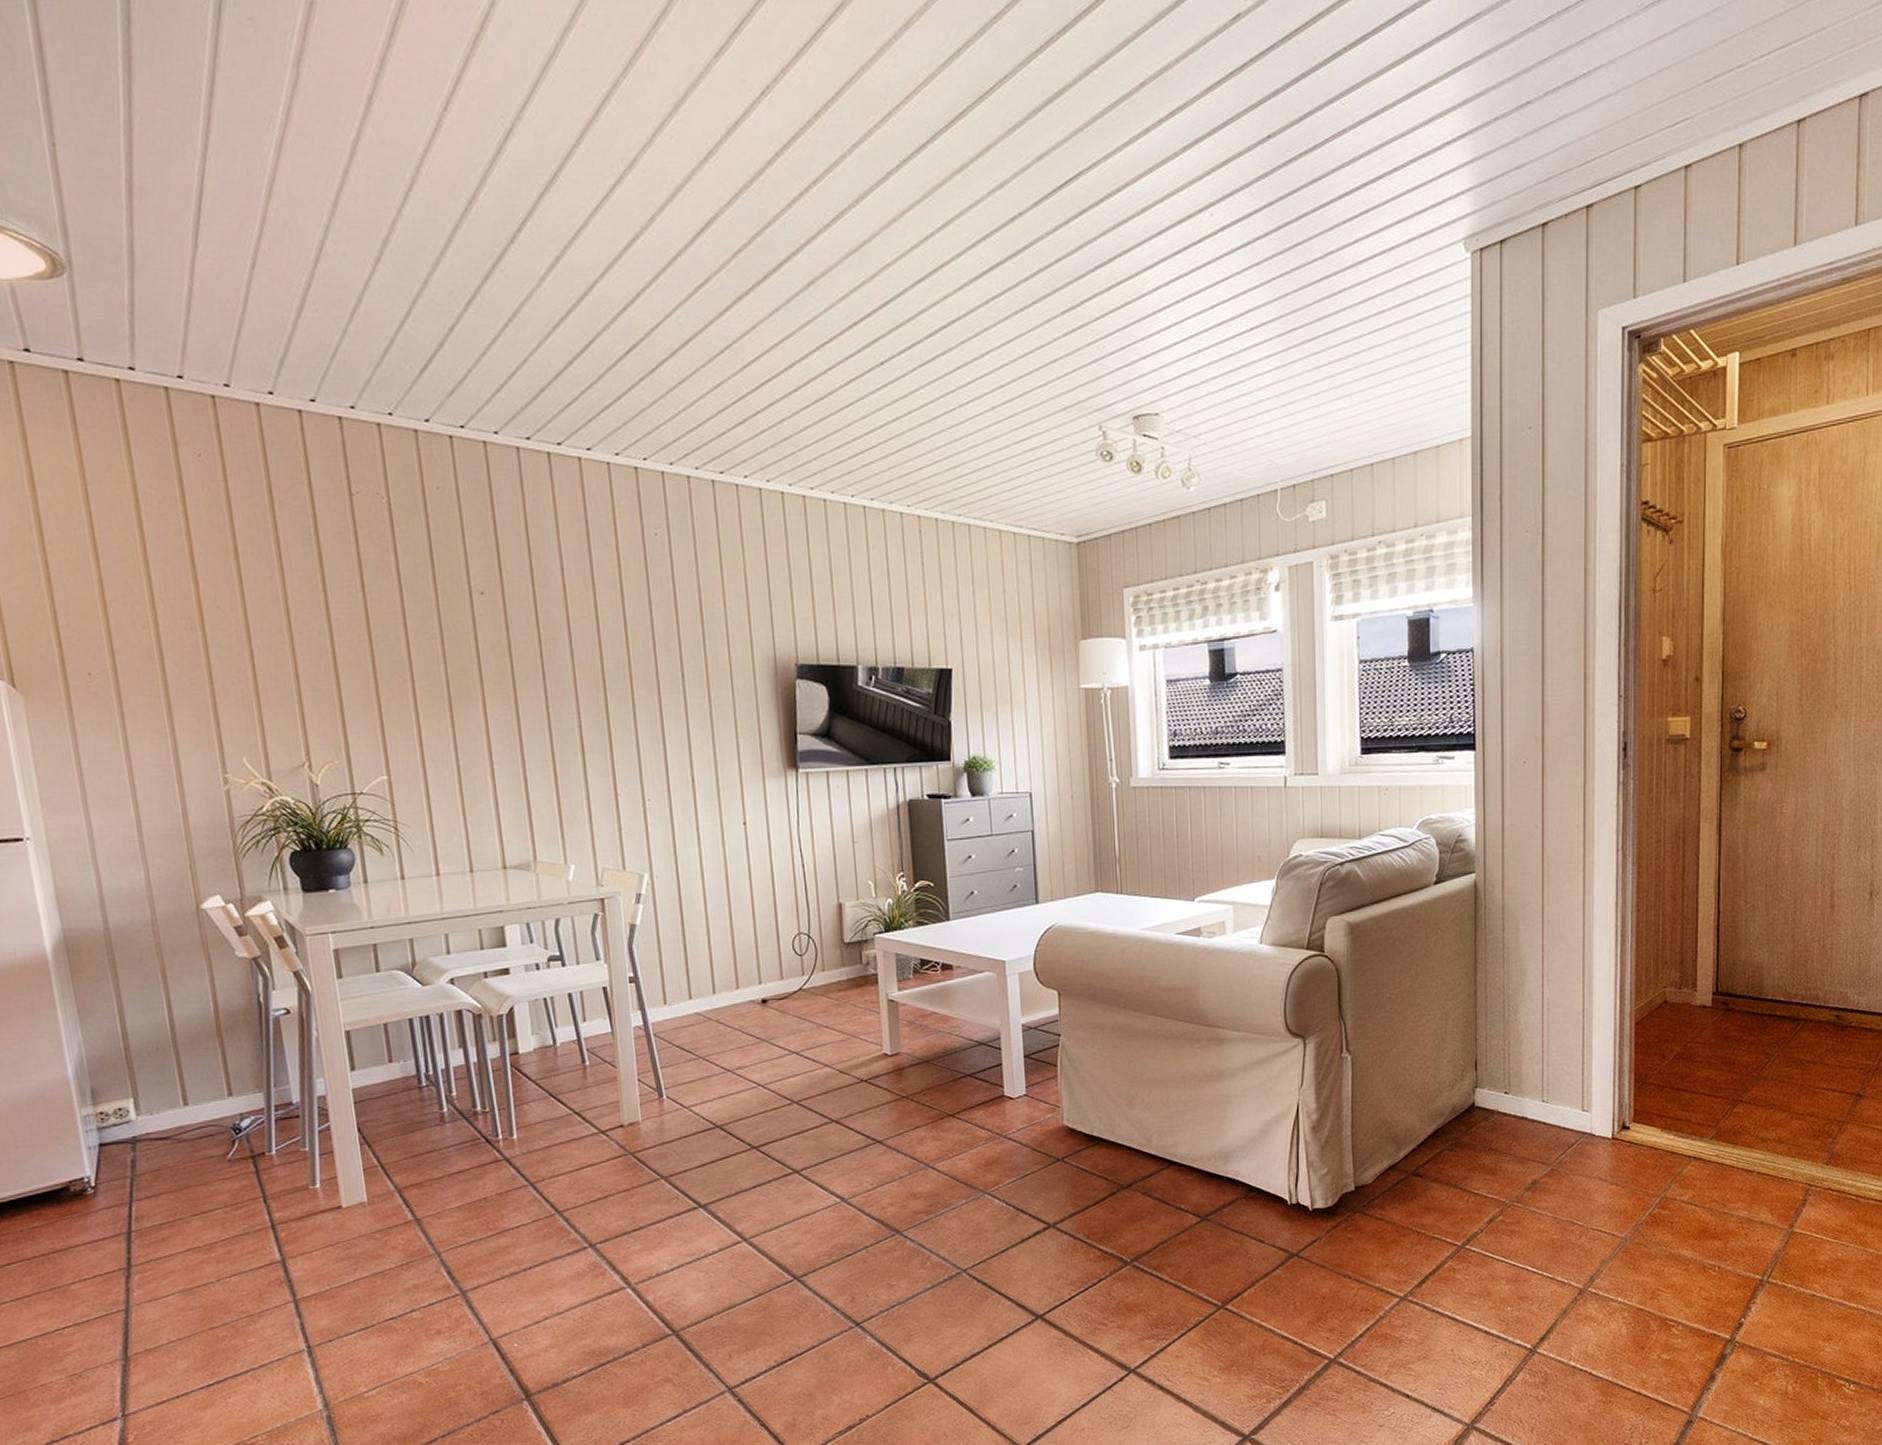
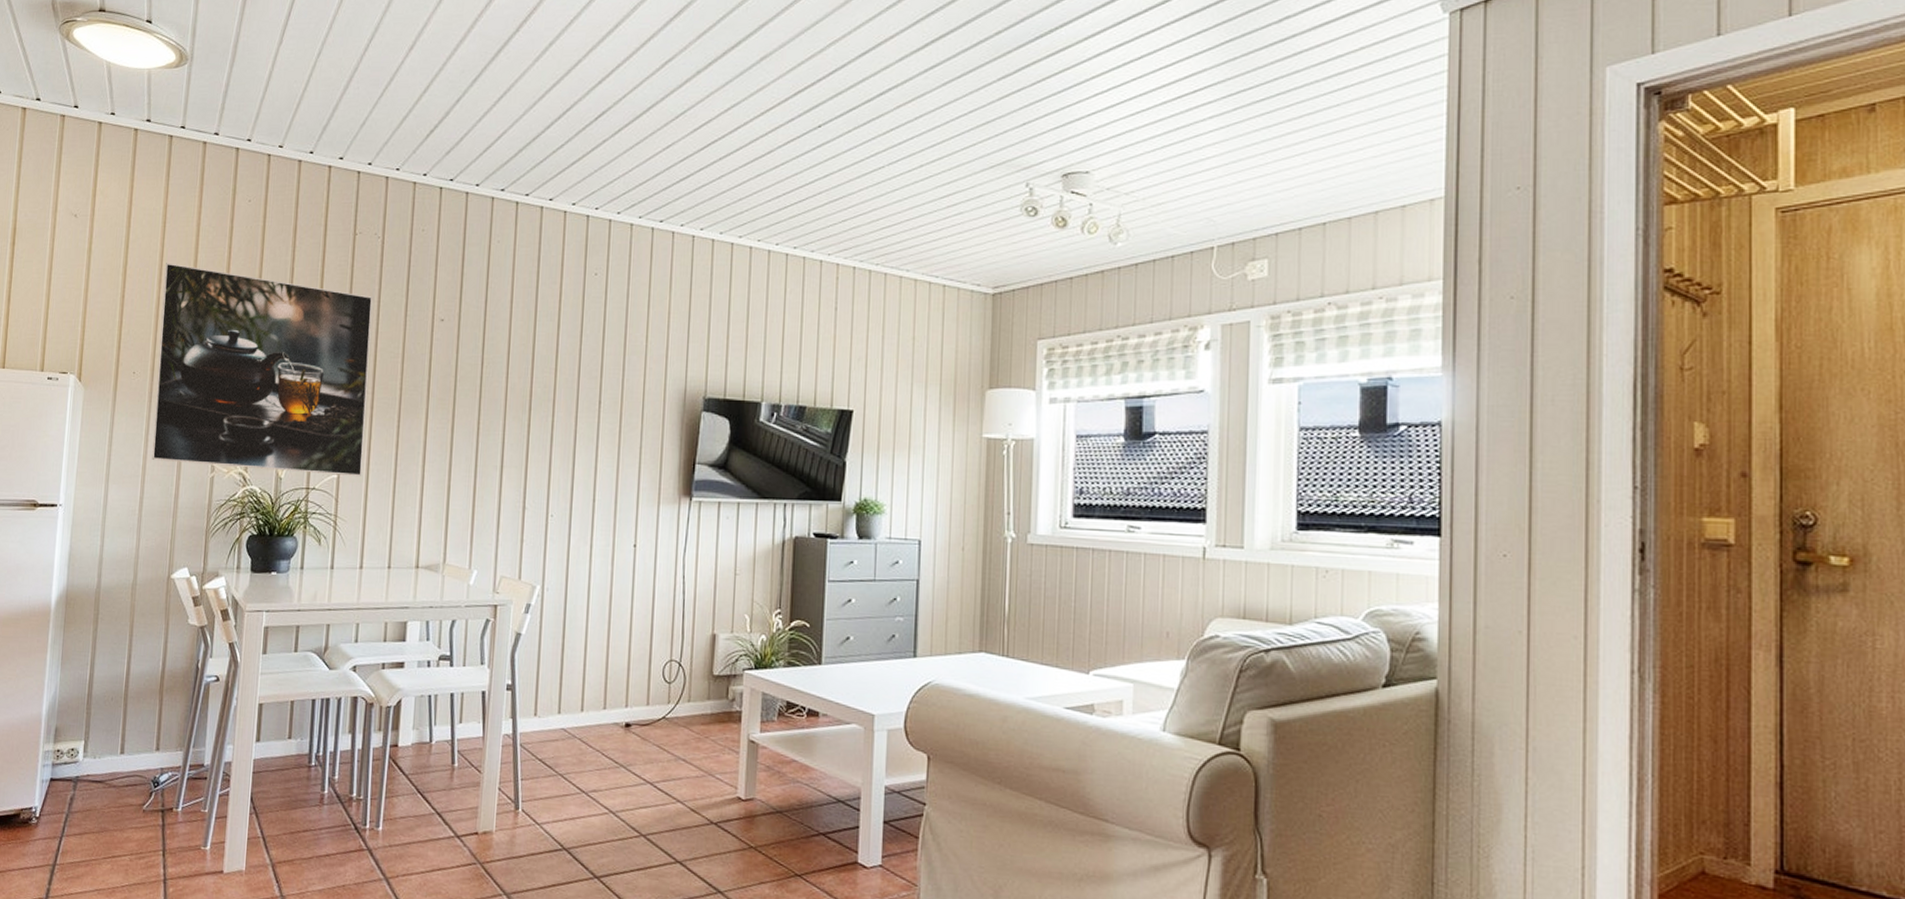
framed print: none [100,536,418,777] -> present [152,263,373,476]

